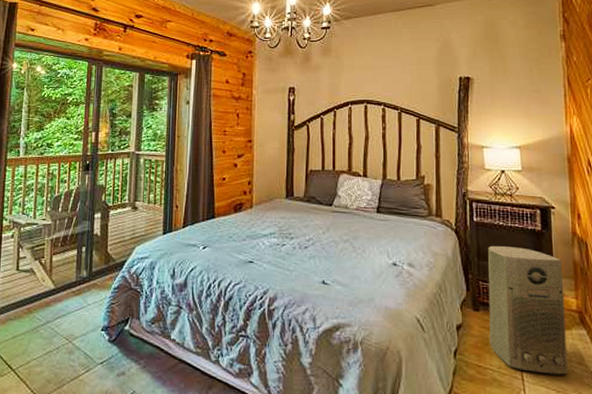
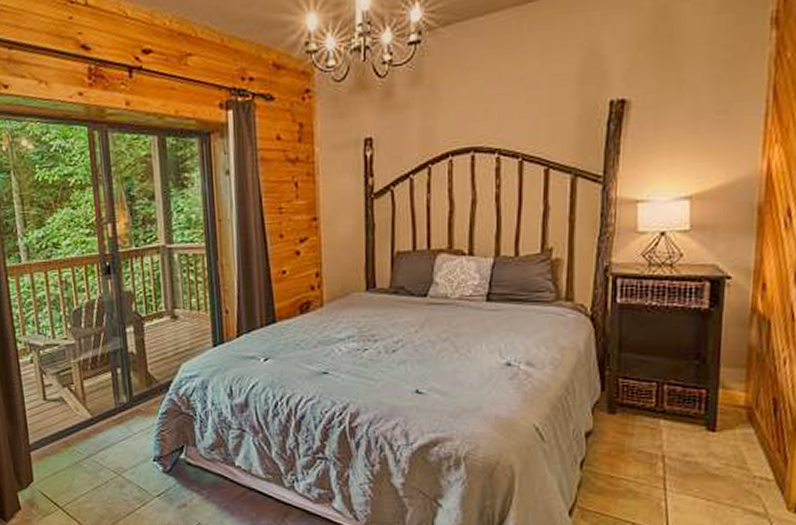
air purifier: present [488,245,568,375] -> none [627,331,732,482]

